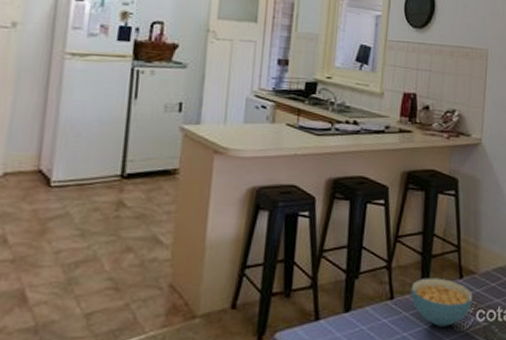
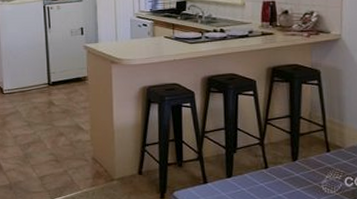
cereal bowl: present [411,278,472,327] -> none [283,152,340,190]

